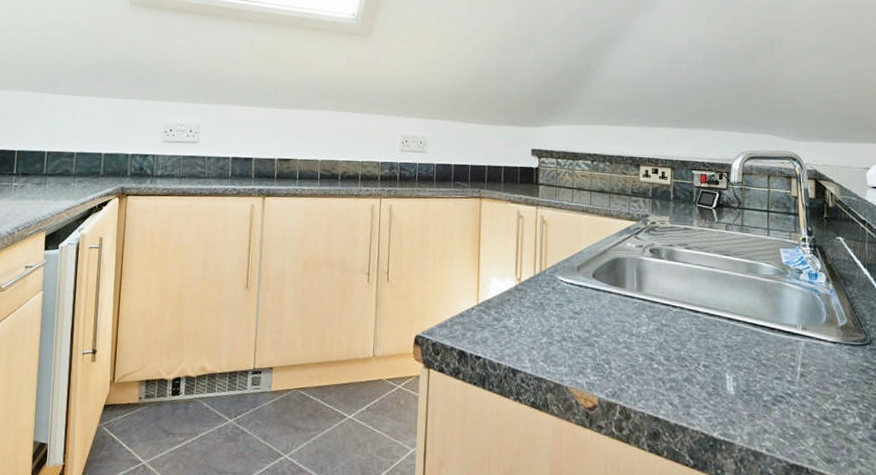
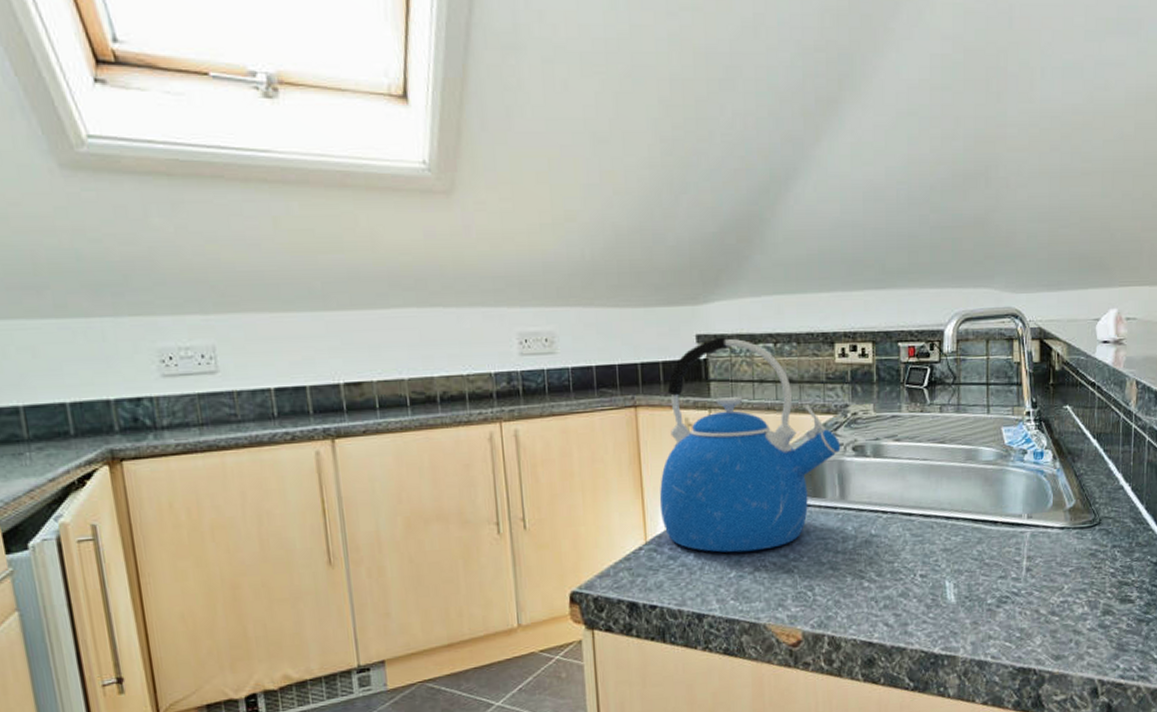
kettle: none [491,152,641,324] -> present [659,337,841,553]

